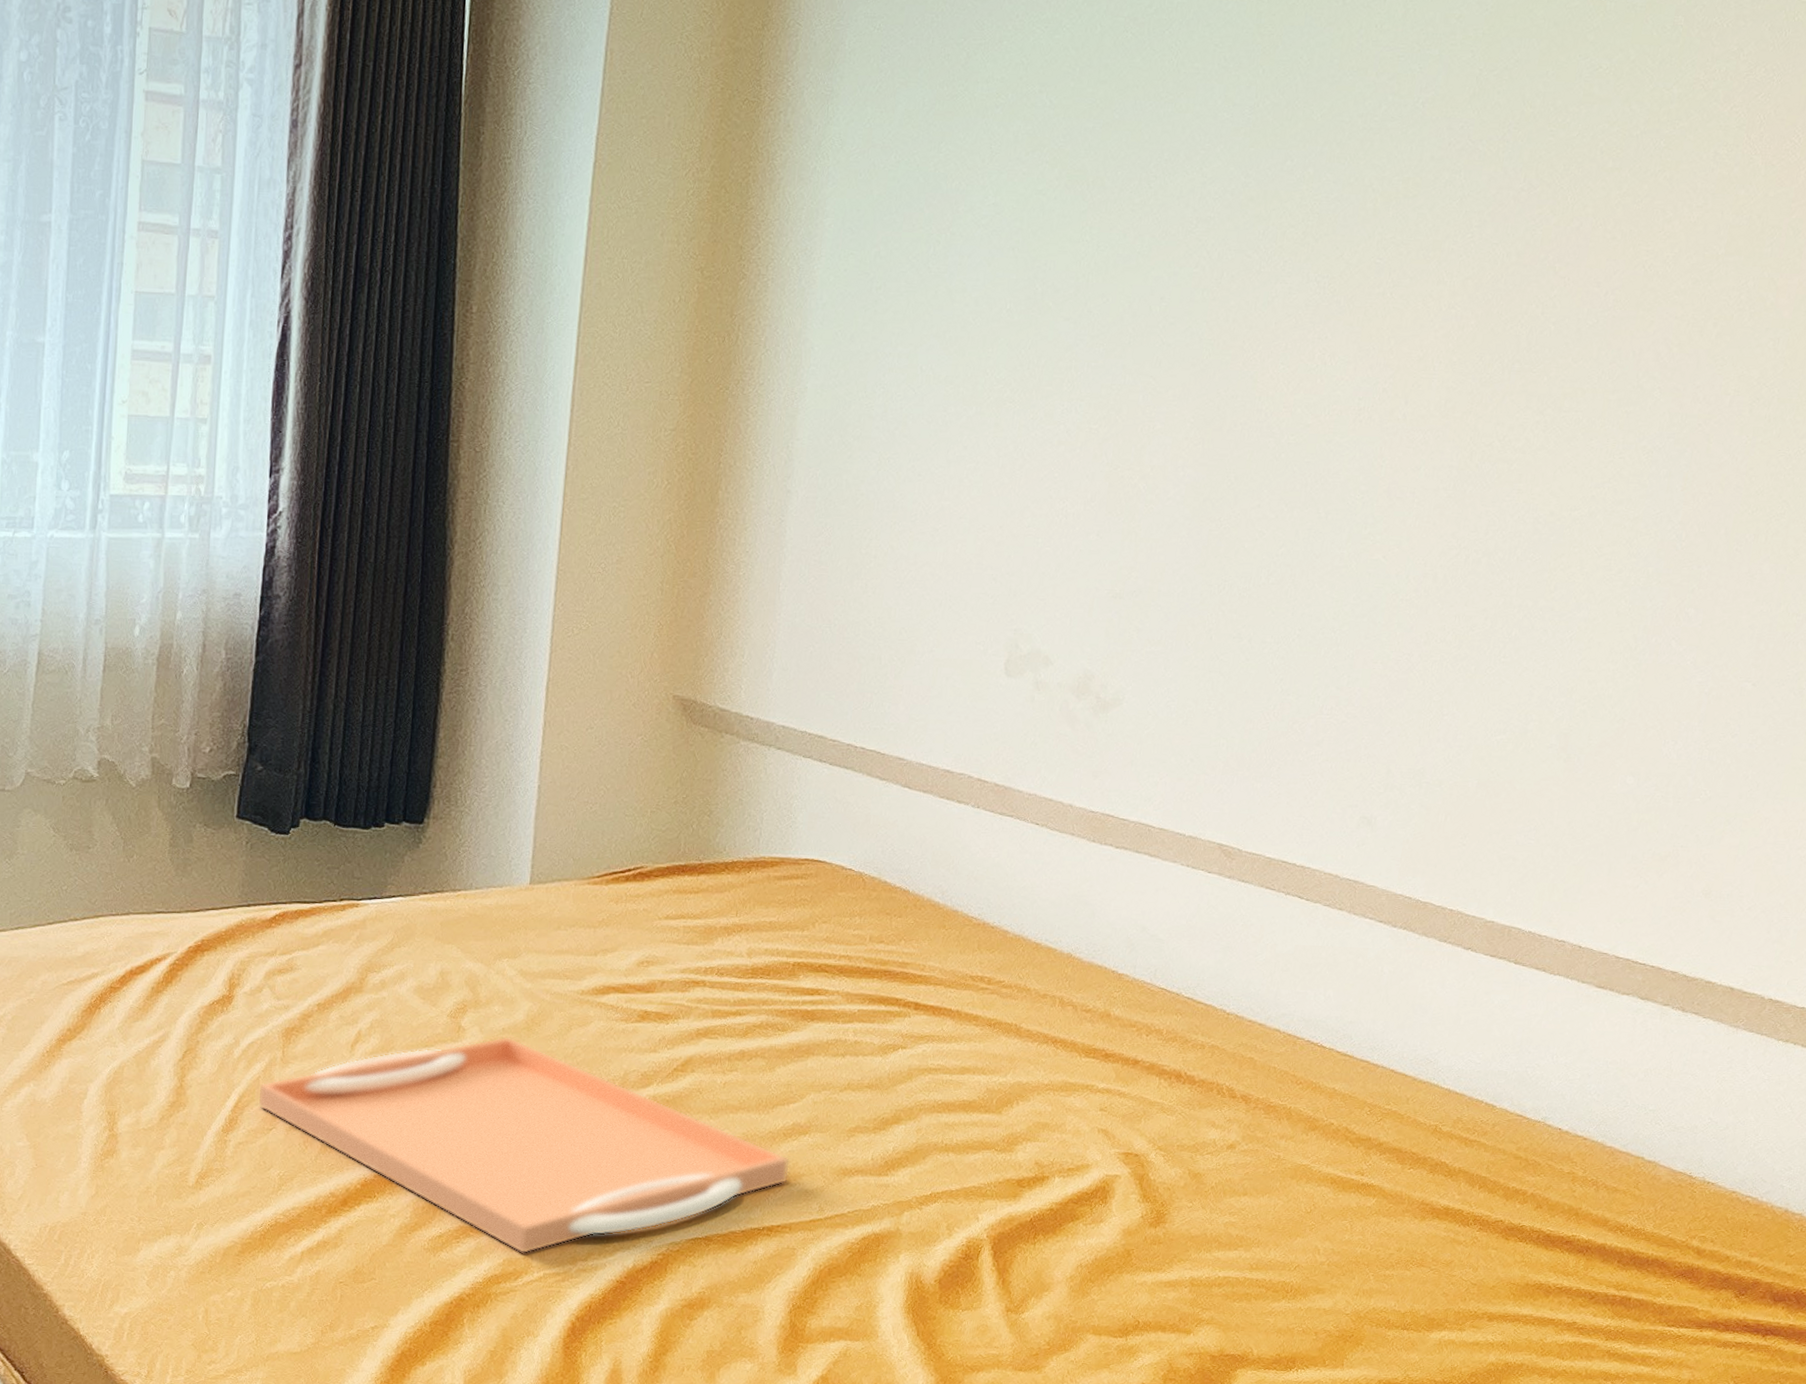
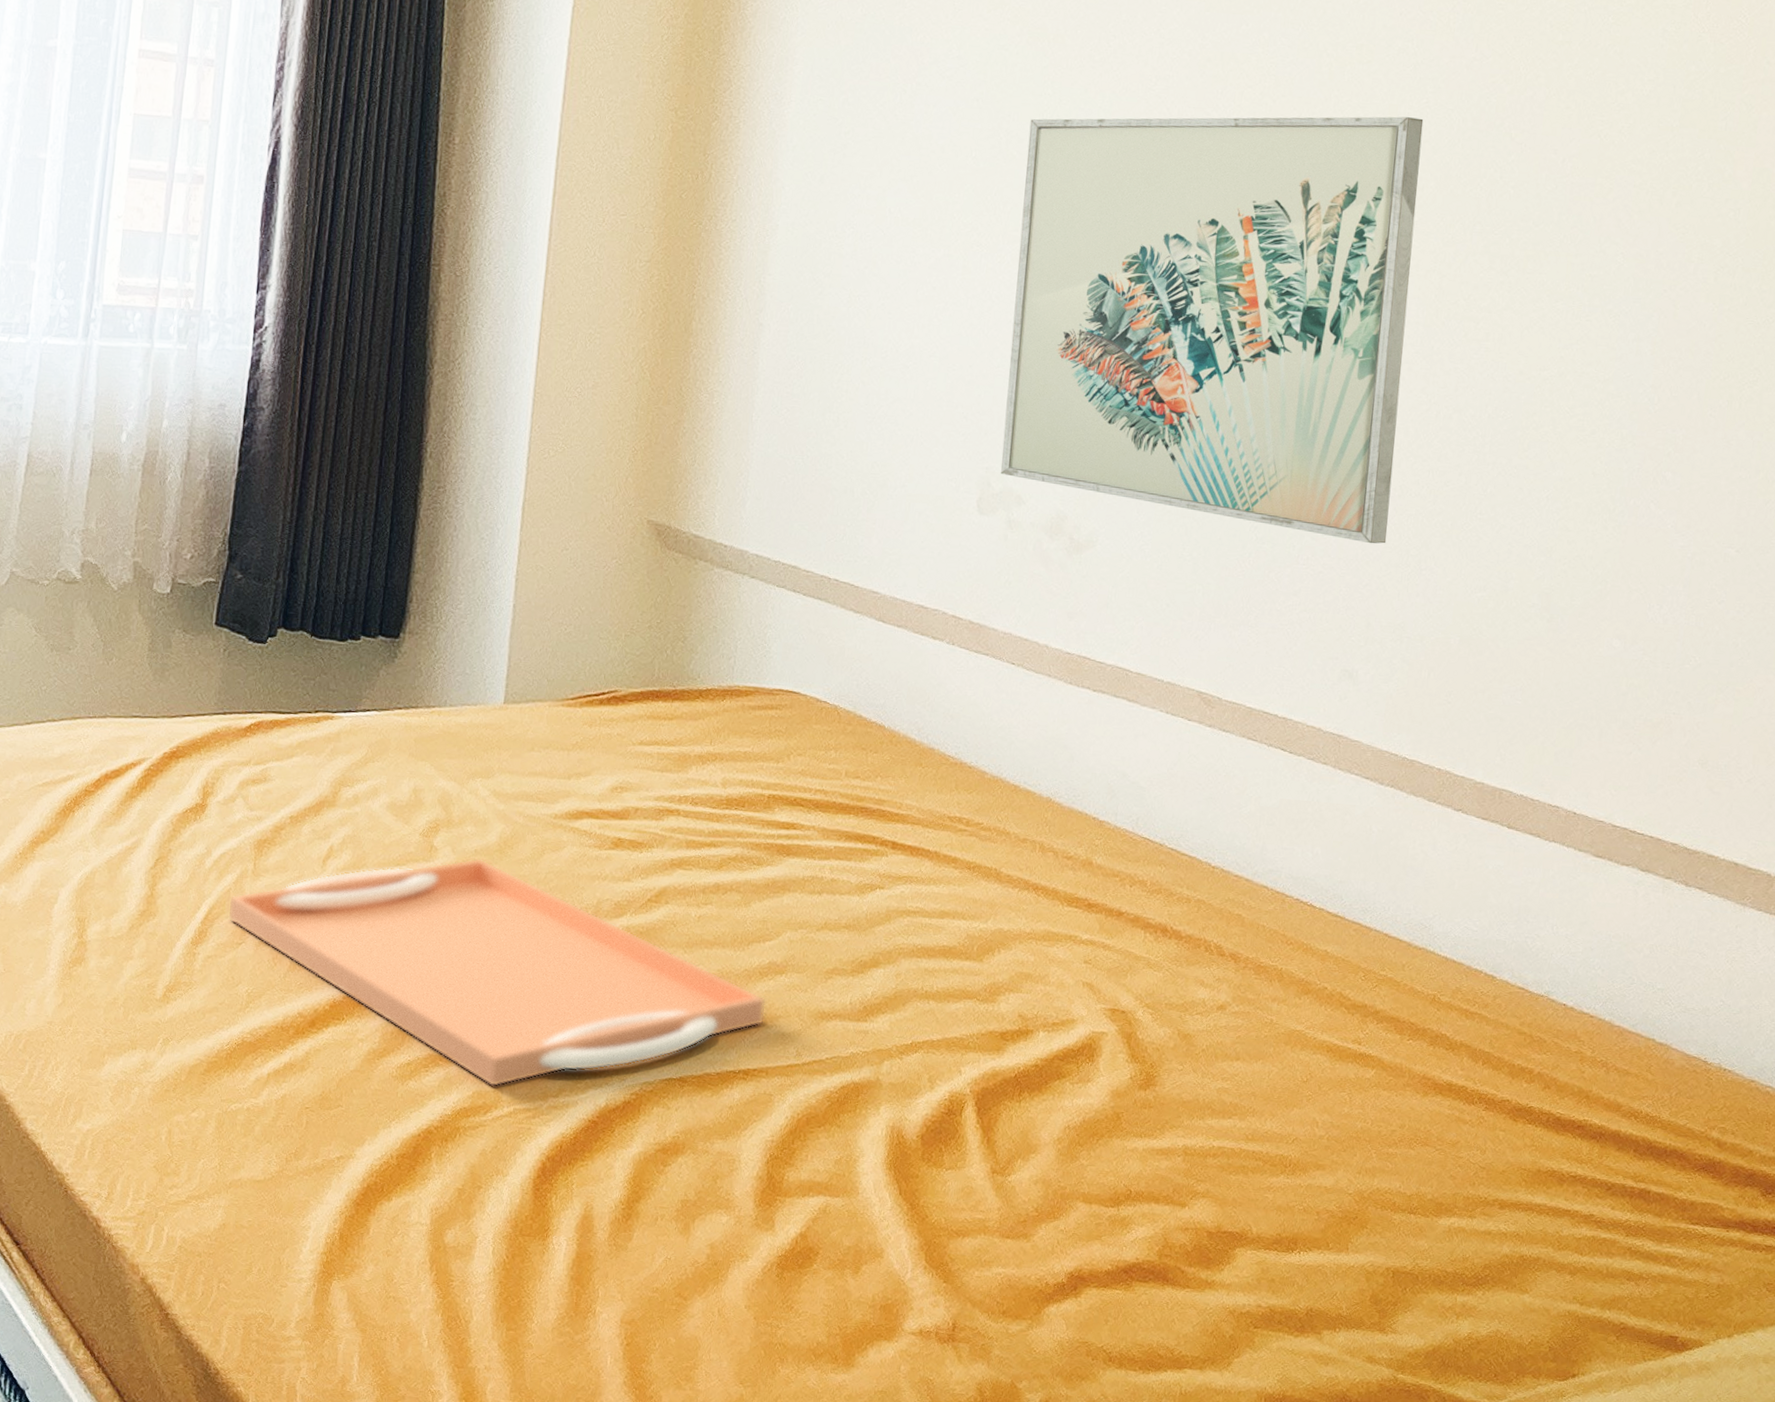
wall art: none [1029,253,1468,692] -> present [1001,116,1424,544]

